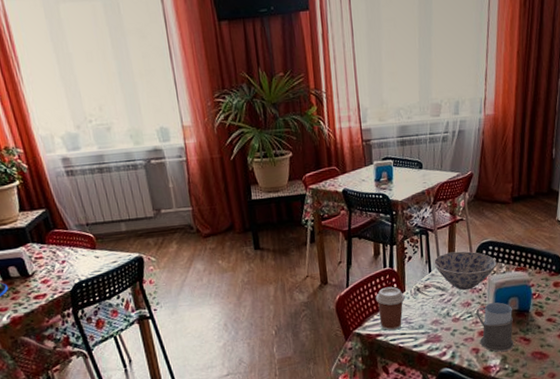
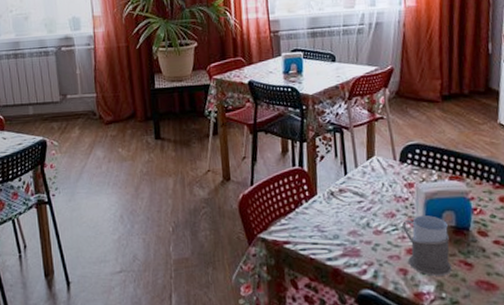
coffee cup: present [375,286,405,331] -> none [283,188,317,239]
bowl: present [434,251,497,291] -> none [350,153,426,199]

